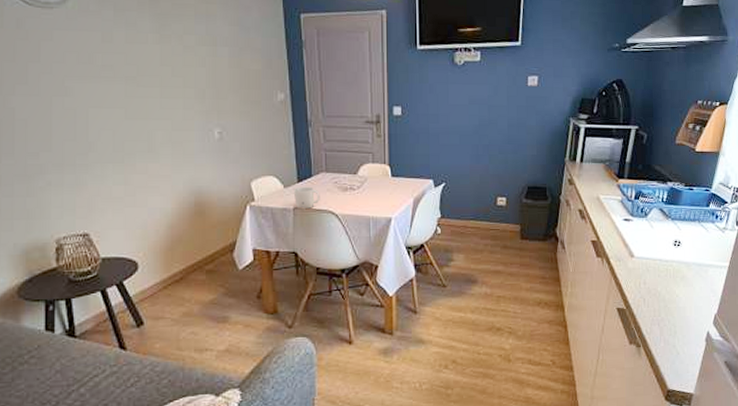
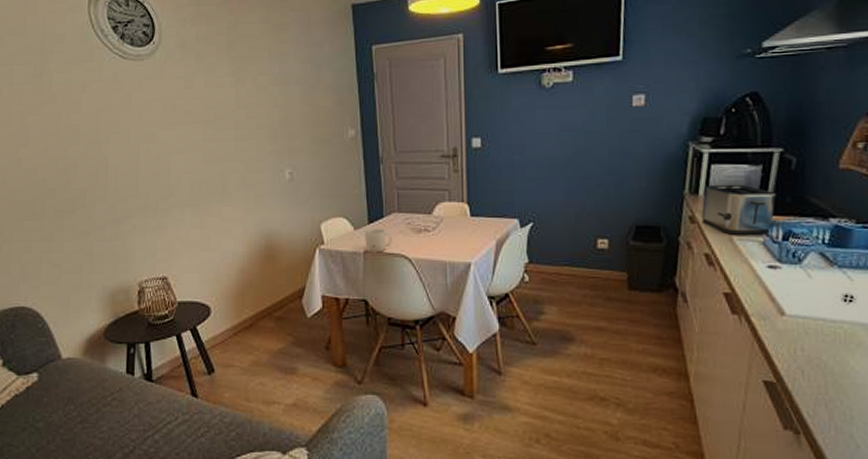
toaster: none [578,153,632,194] -> present [701,184,776,235]

